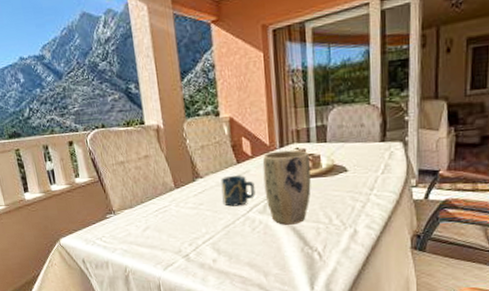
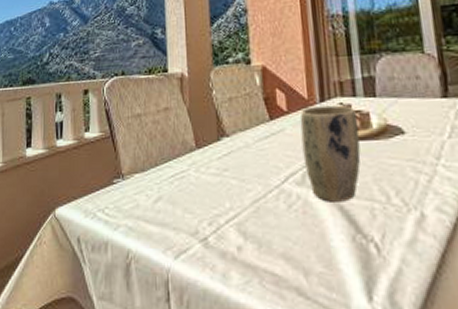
cup: present [220,175,256,207] -> none [250,134,292,174]

